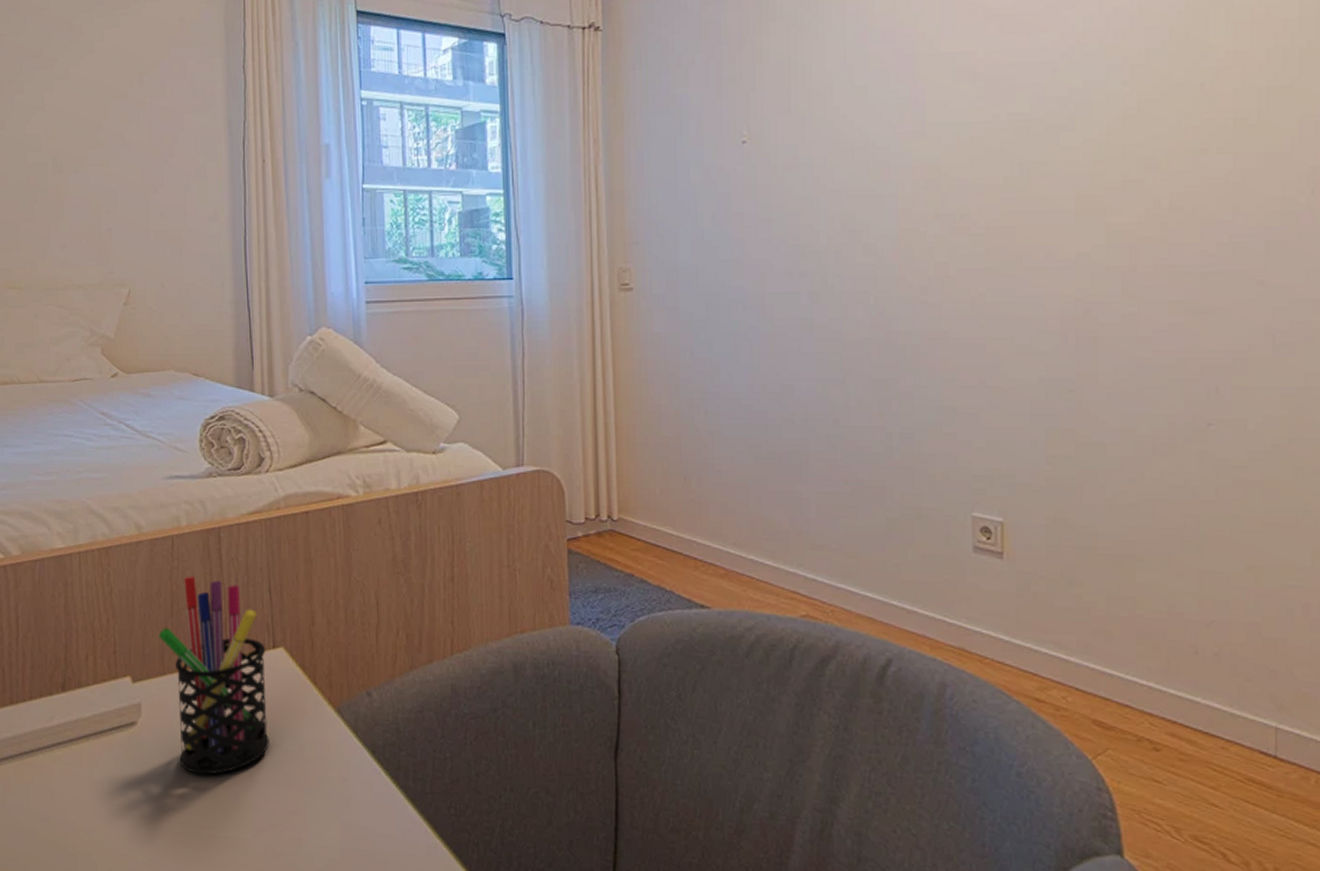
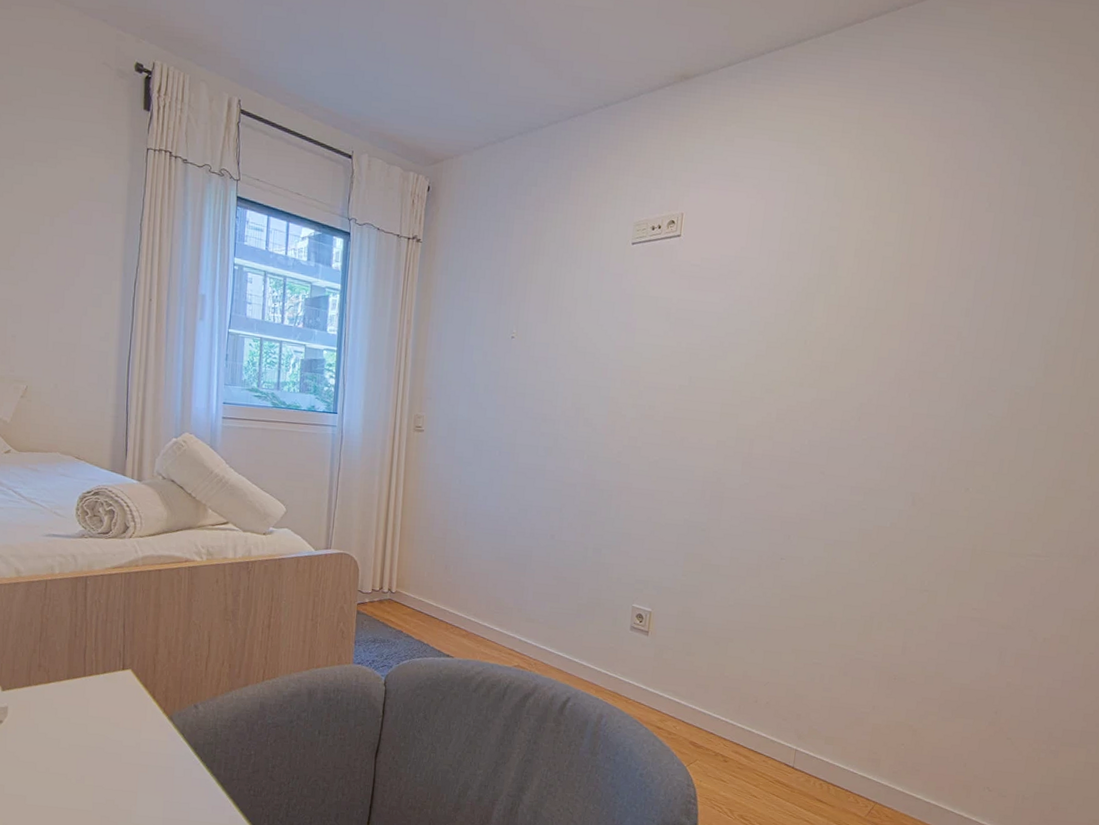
pen holder: present [158,576,269,775] -> none [27,612,117,763]

